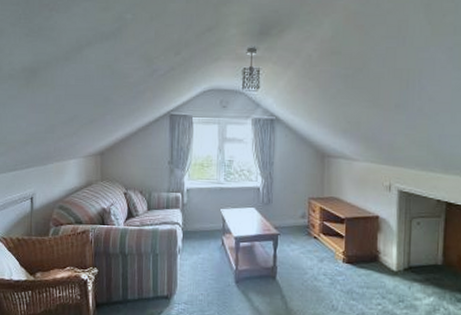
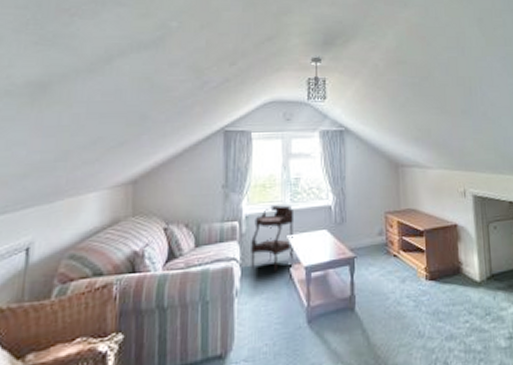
side table: none [190,182,227,238] -> present [251,205,295,272]

